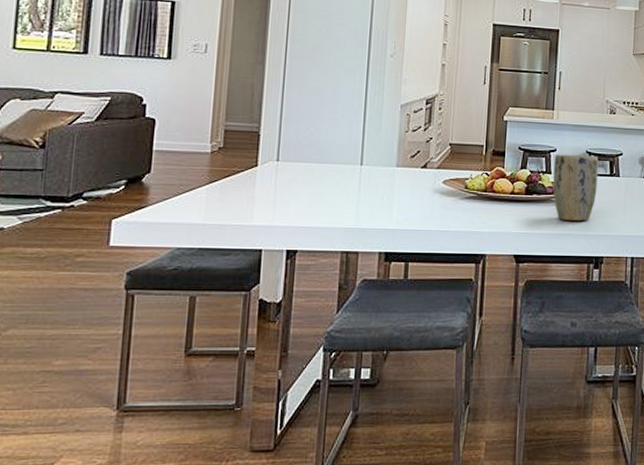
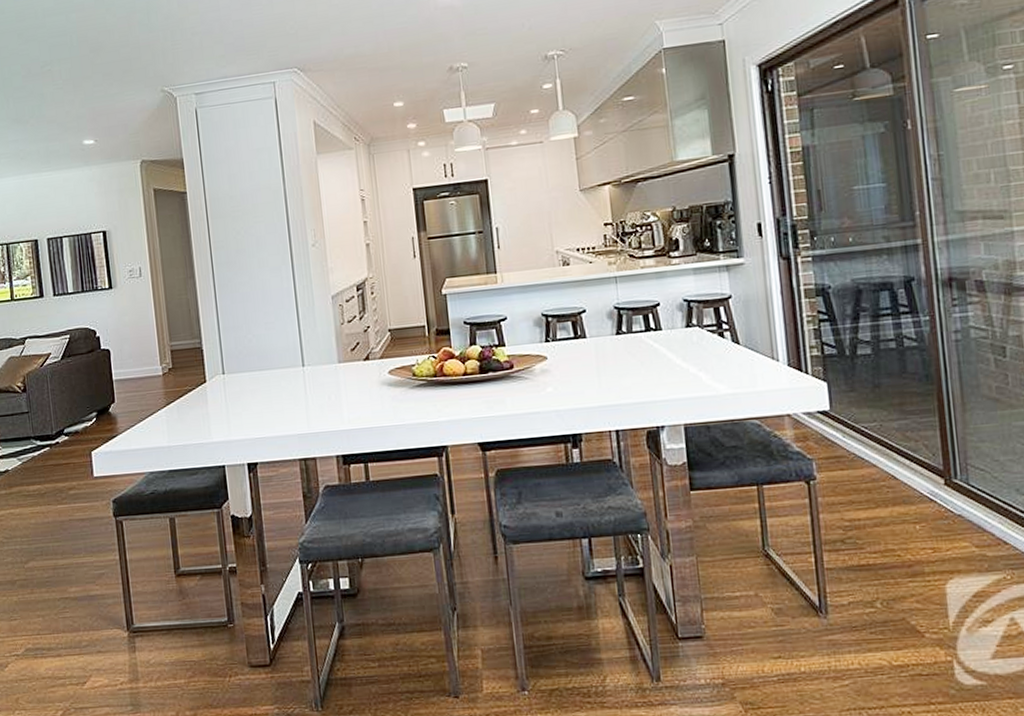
plant pot: present [552,154,599,221] -> none [506,318,562,397]

